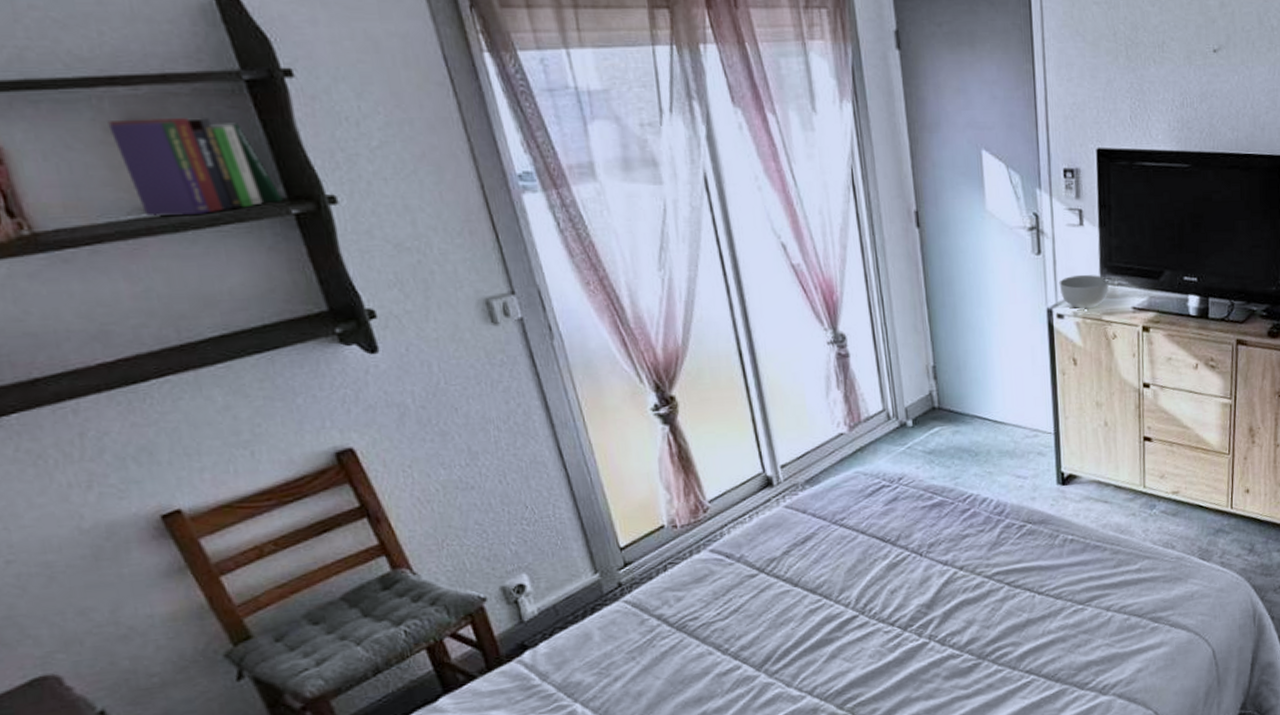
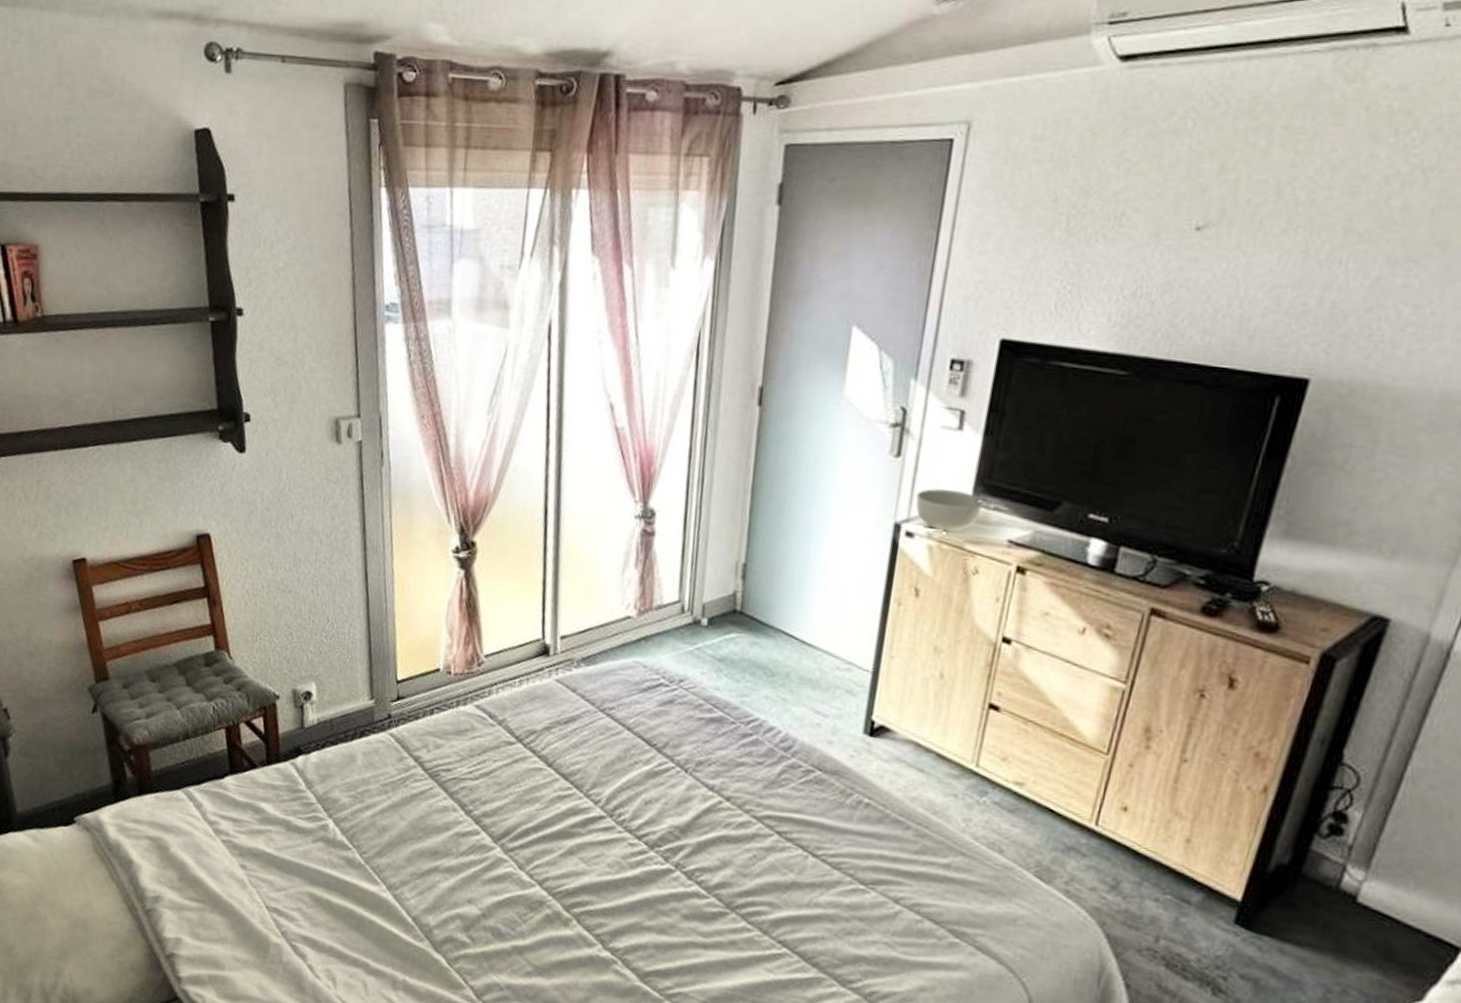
books: present [107,117,283,216] -> none [105,229,206,314]

